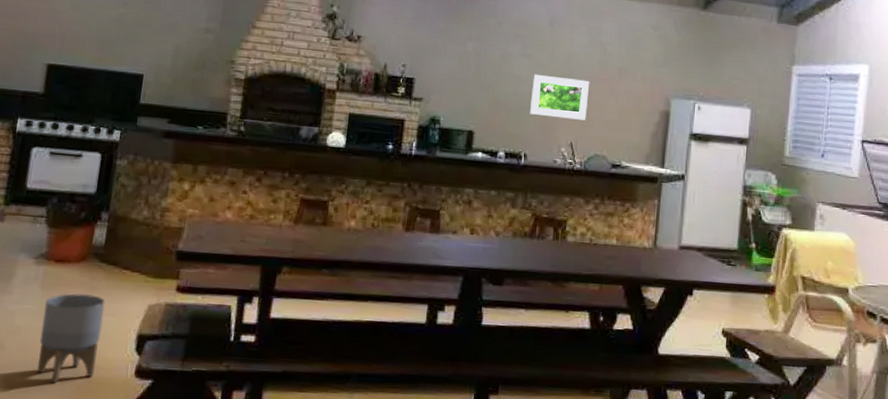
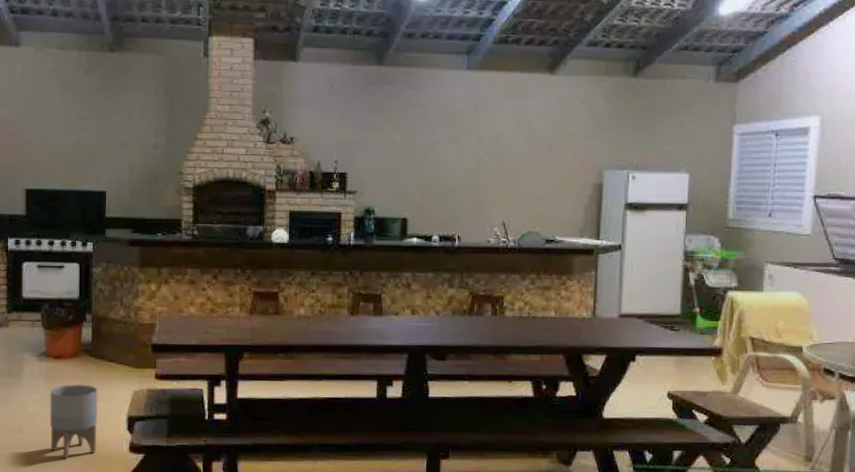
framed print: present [530,74,589,120] -> none [461,158,518,199]

